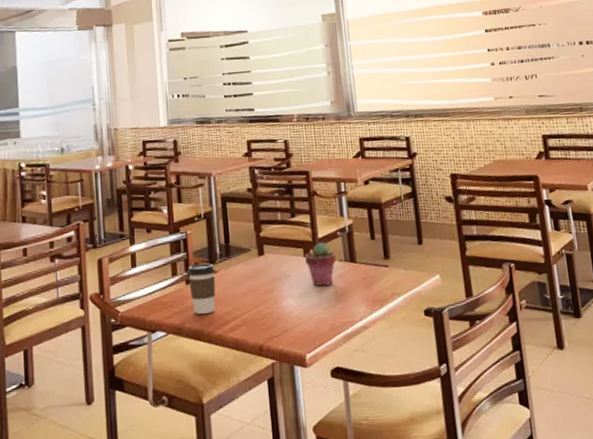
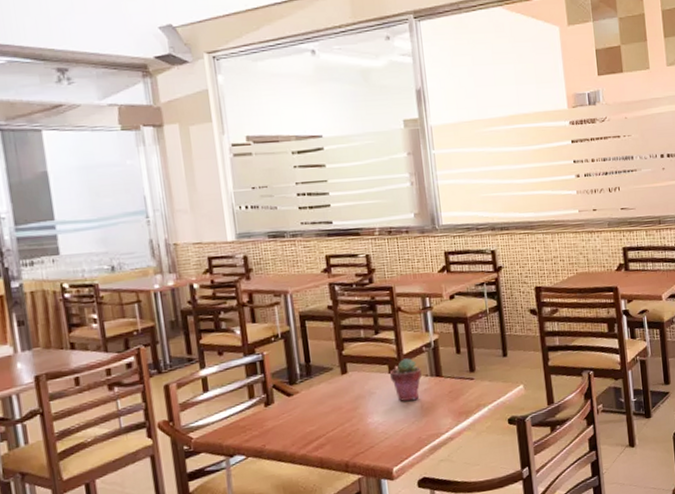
coffee cup: present [187,263,216,314] -> none [266,384,298,436]

